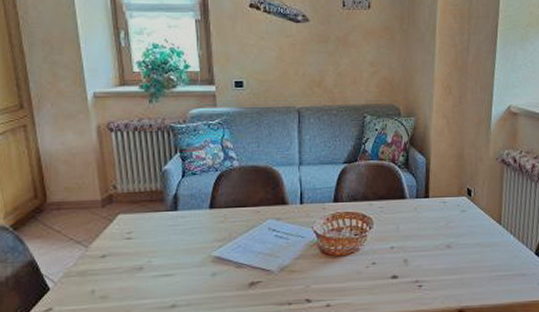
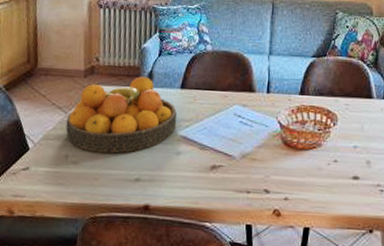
fruit bowl: none [88,200,209,284] -> present [65,77,177,154]

